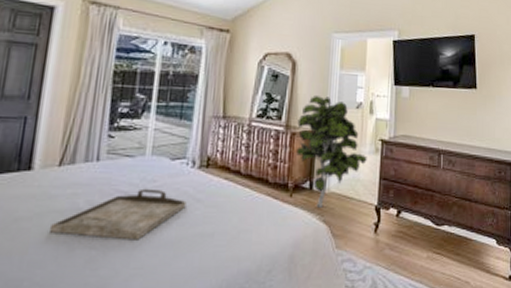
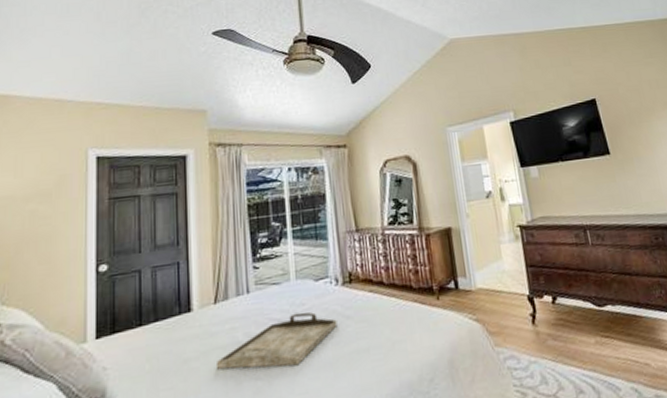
indoor plant: present [295,96,367,208] -> none [429,191,509,307]

